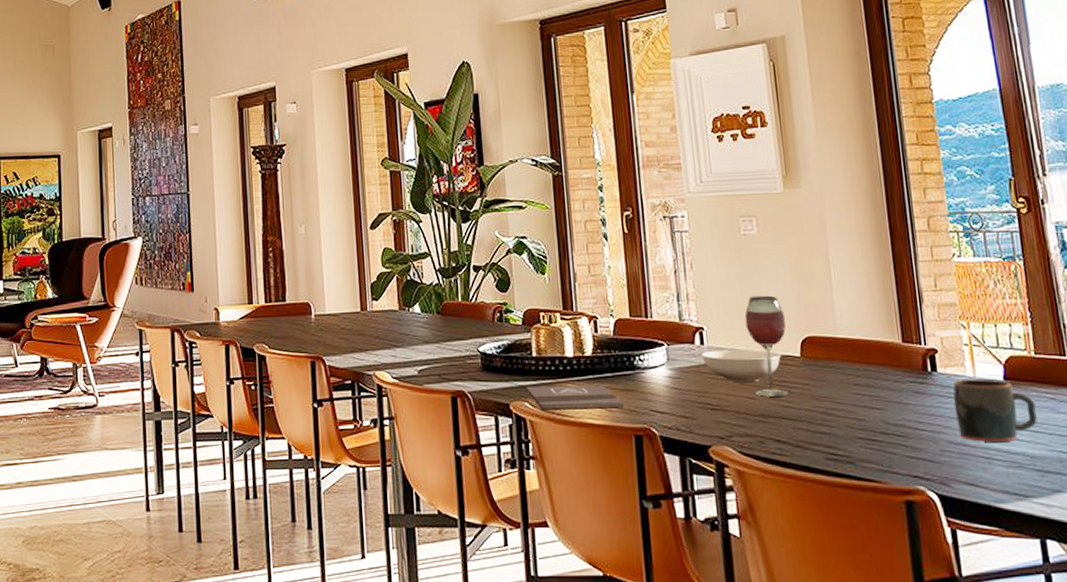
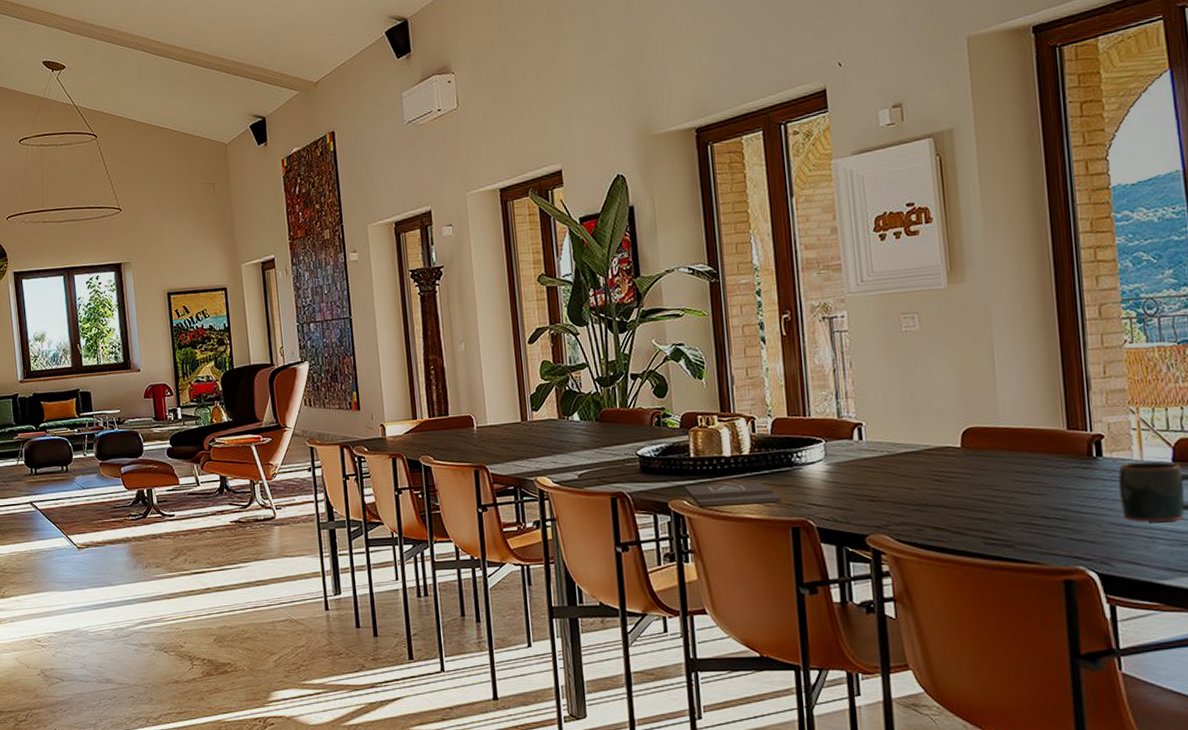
bowl: present [701,349,781,383] -> none [859,442,941,475]
wineglass: present [744,295,790,397] -> none [904,389,949,487]

